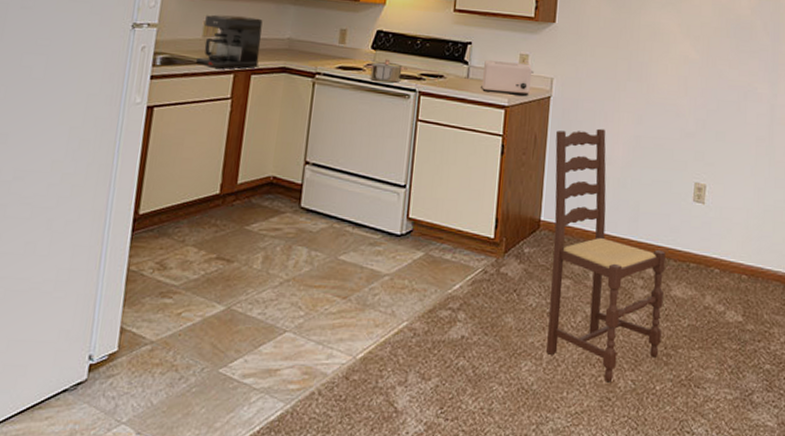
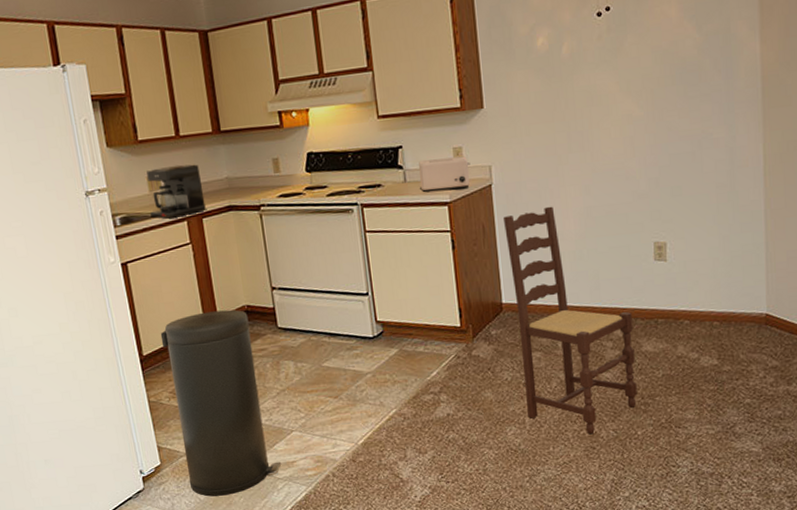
pedal bin: none [145,176,271,402] -> present [160,309,282,497]
cooking pot: present [366,59,408,83] -> none [305,178,345,203]

